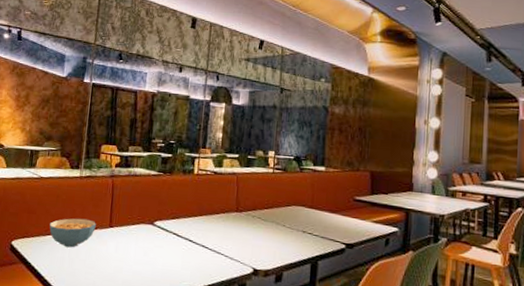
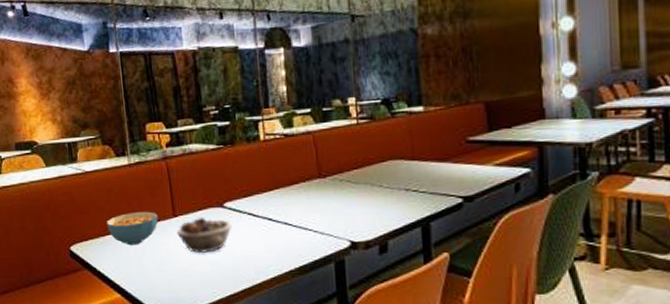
succulent planter: none [109,230,158,263] -> present [176,216,232,254]

